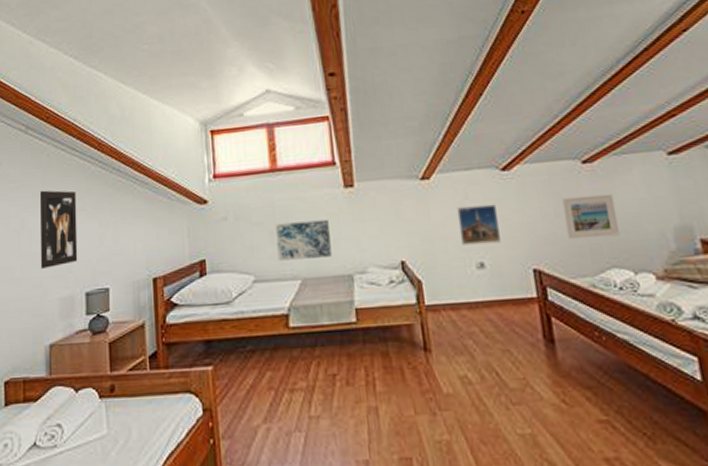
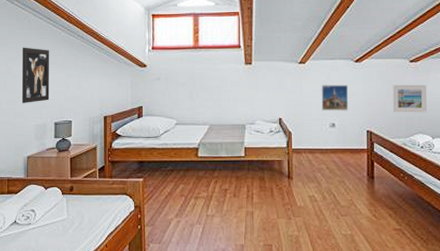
wall art: present [275,219,332,261] -> none [194,85,232,111]

